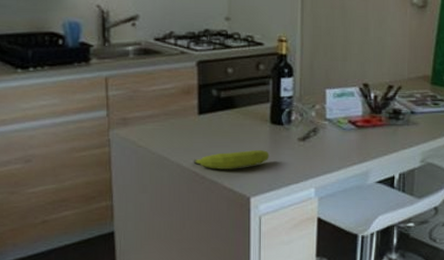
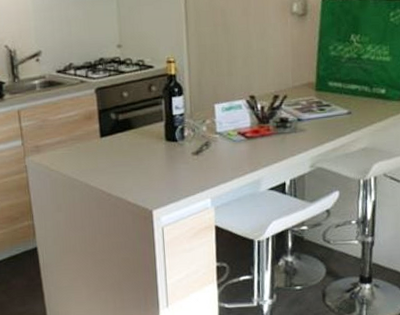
fruit: present [193,149,269,169] -> none [99,165,167,187]

